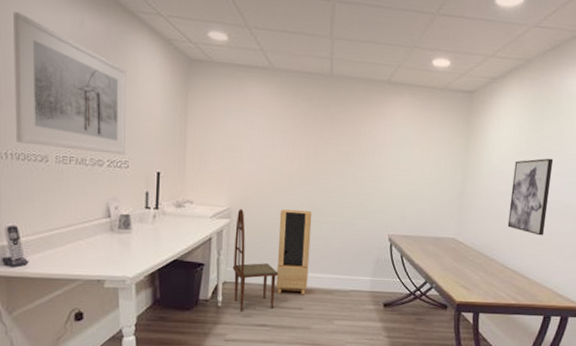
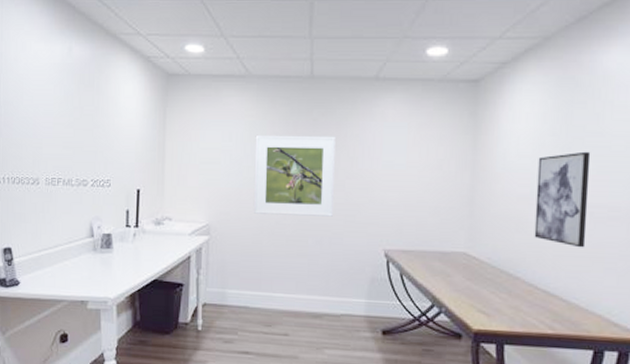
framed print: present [13,12,126,155] -> none [12,47,109,174]
chair: present [232,209,279,312] -> none [212,225,261,337]
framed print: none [274,125,351,205] -> present [253,134,336,217]
storage cabinet: present [275,209,312,295] -> none [258,224,296,320]

